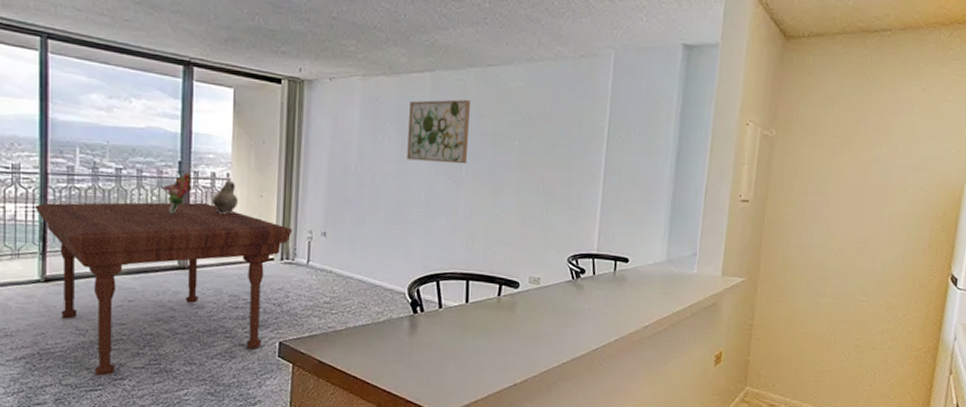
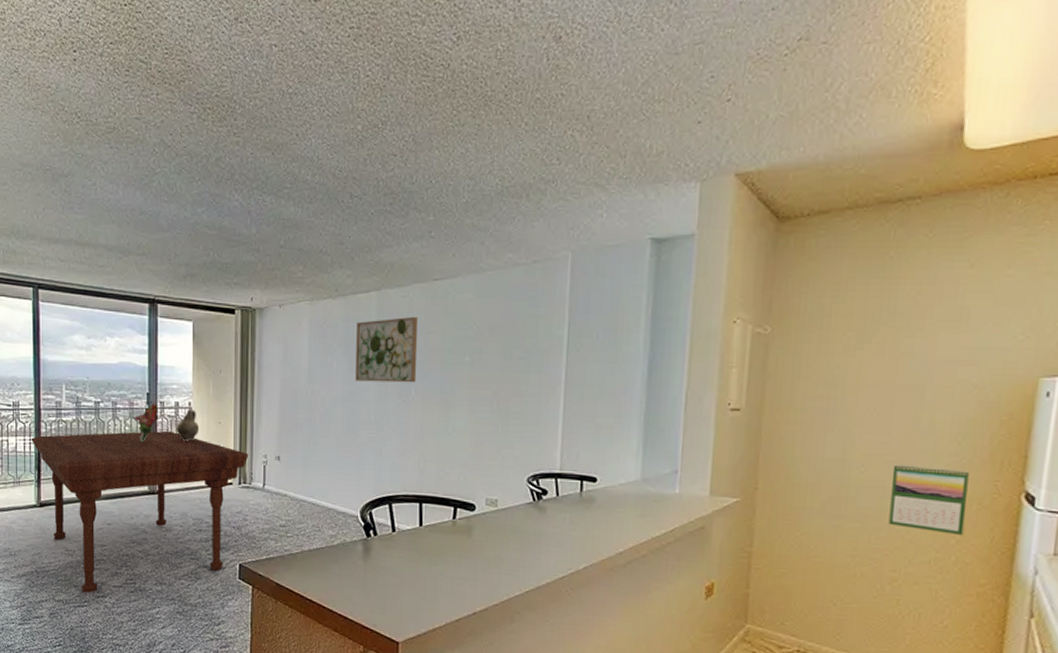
calendar: none [856,251,914,310] -> present [888,464,969,536]

